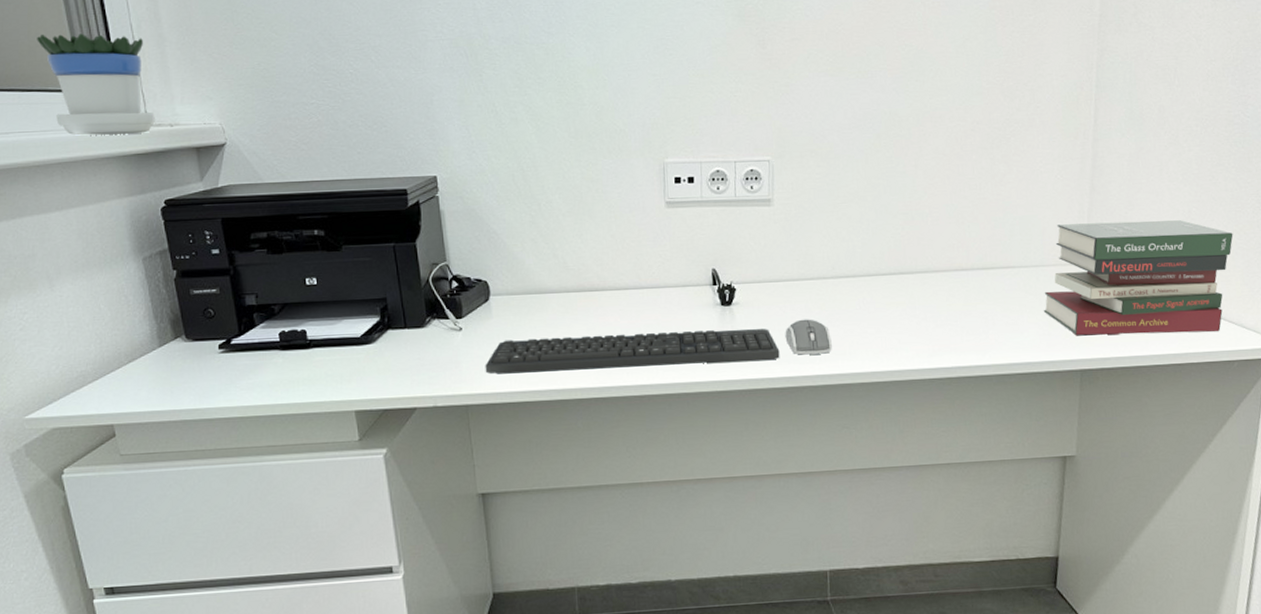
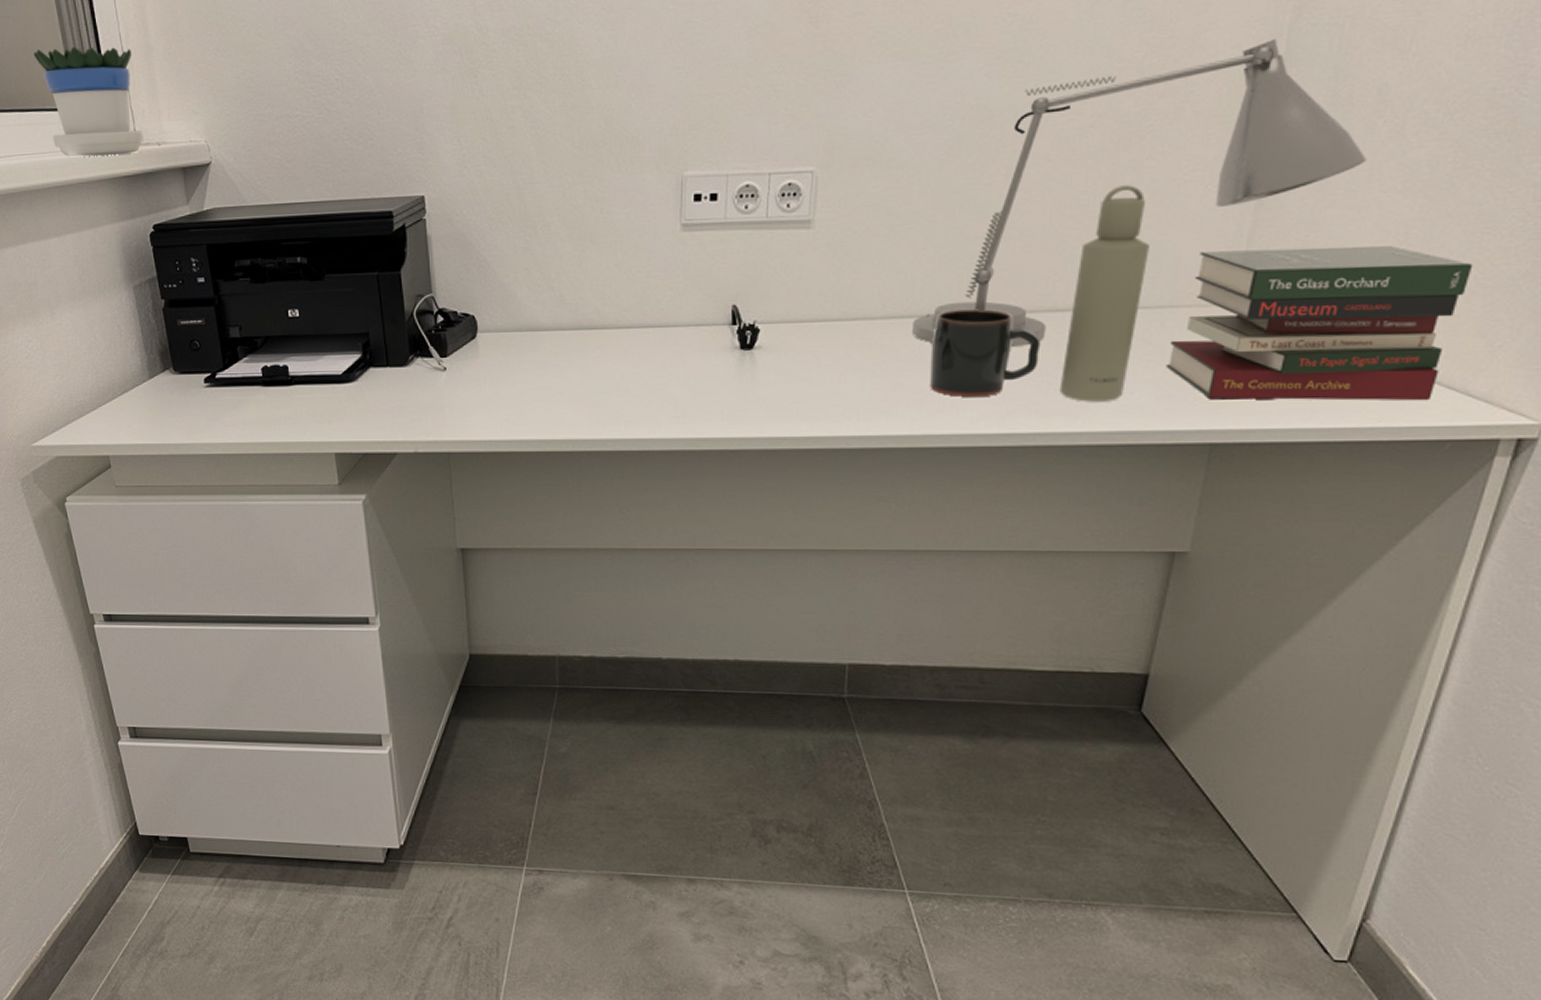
computer keyboard: present [485,329,780,374] -> none [469,378,808,420]
computer mouse: present [785,319,832,355] -> none [816,368,874,411]
desk lamp: none [855,71,1158,300] -> present [911,38,1366,348]
mug: none [872,269,953,340] -> present [930,309,1041,397]
bottle: none [970,174,1023,341] -> present [1059,185,1149,402]

